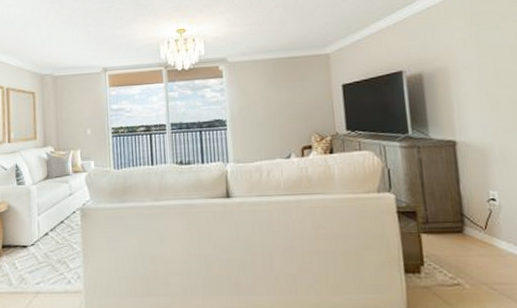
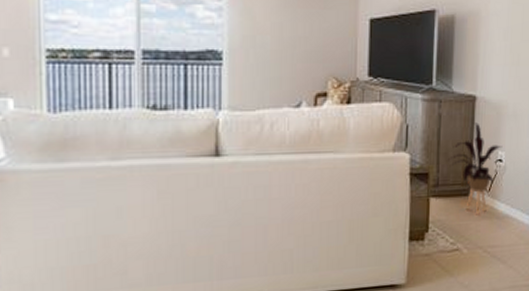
house plant: none [435,165,494,252] -> present [448,122,503,215]

